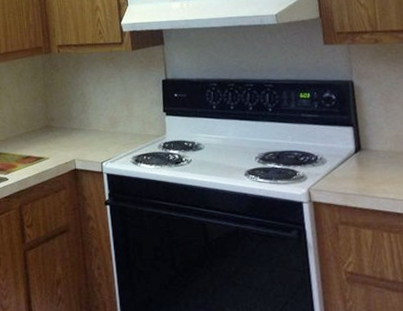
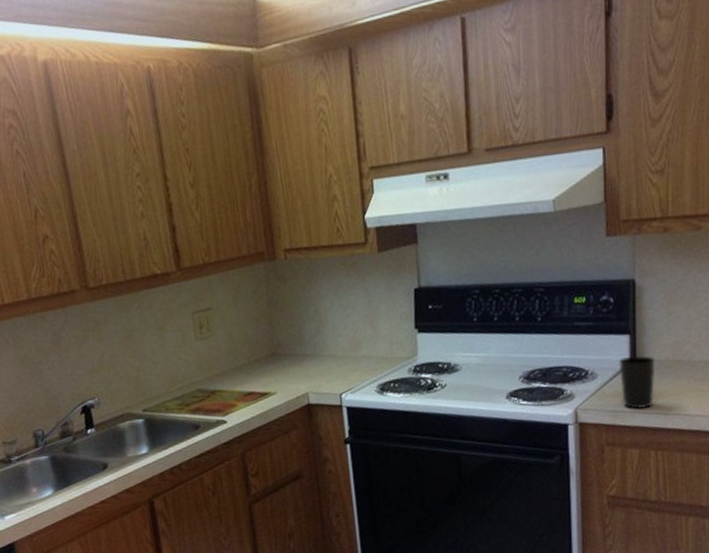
cup: none [344,145,382,194] -> present [618,355,655,410]

